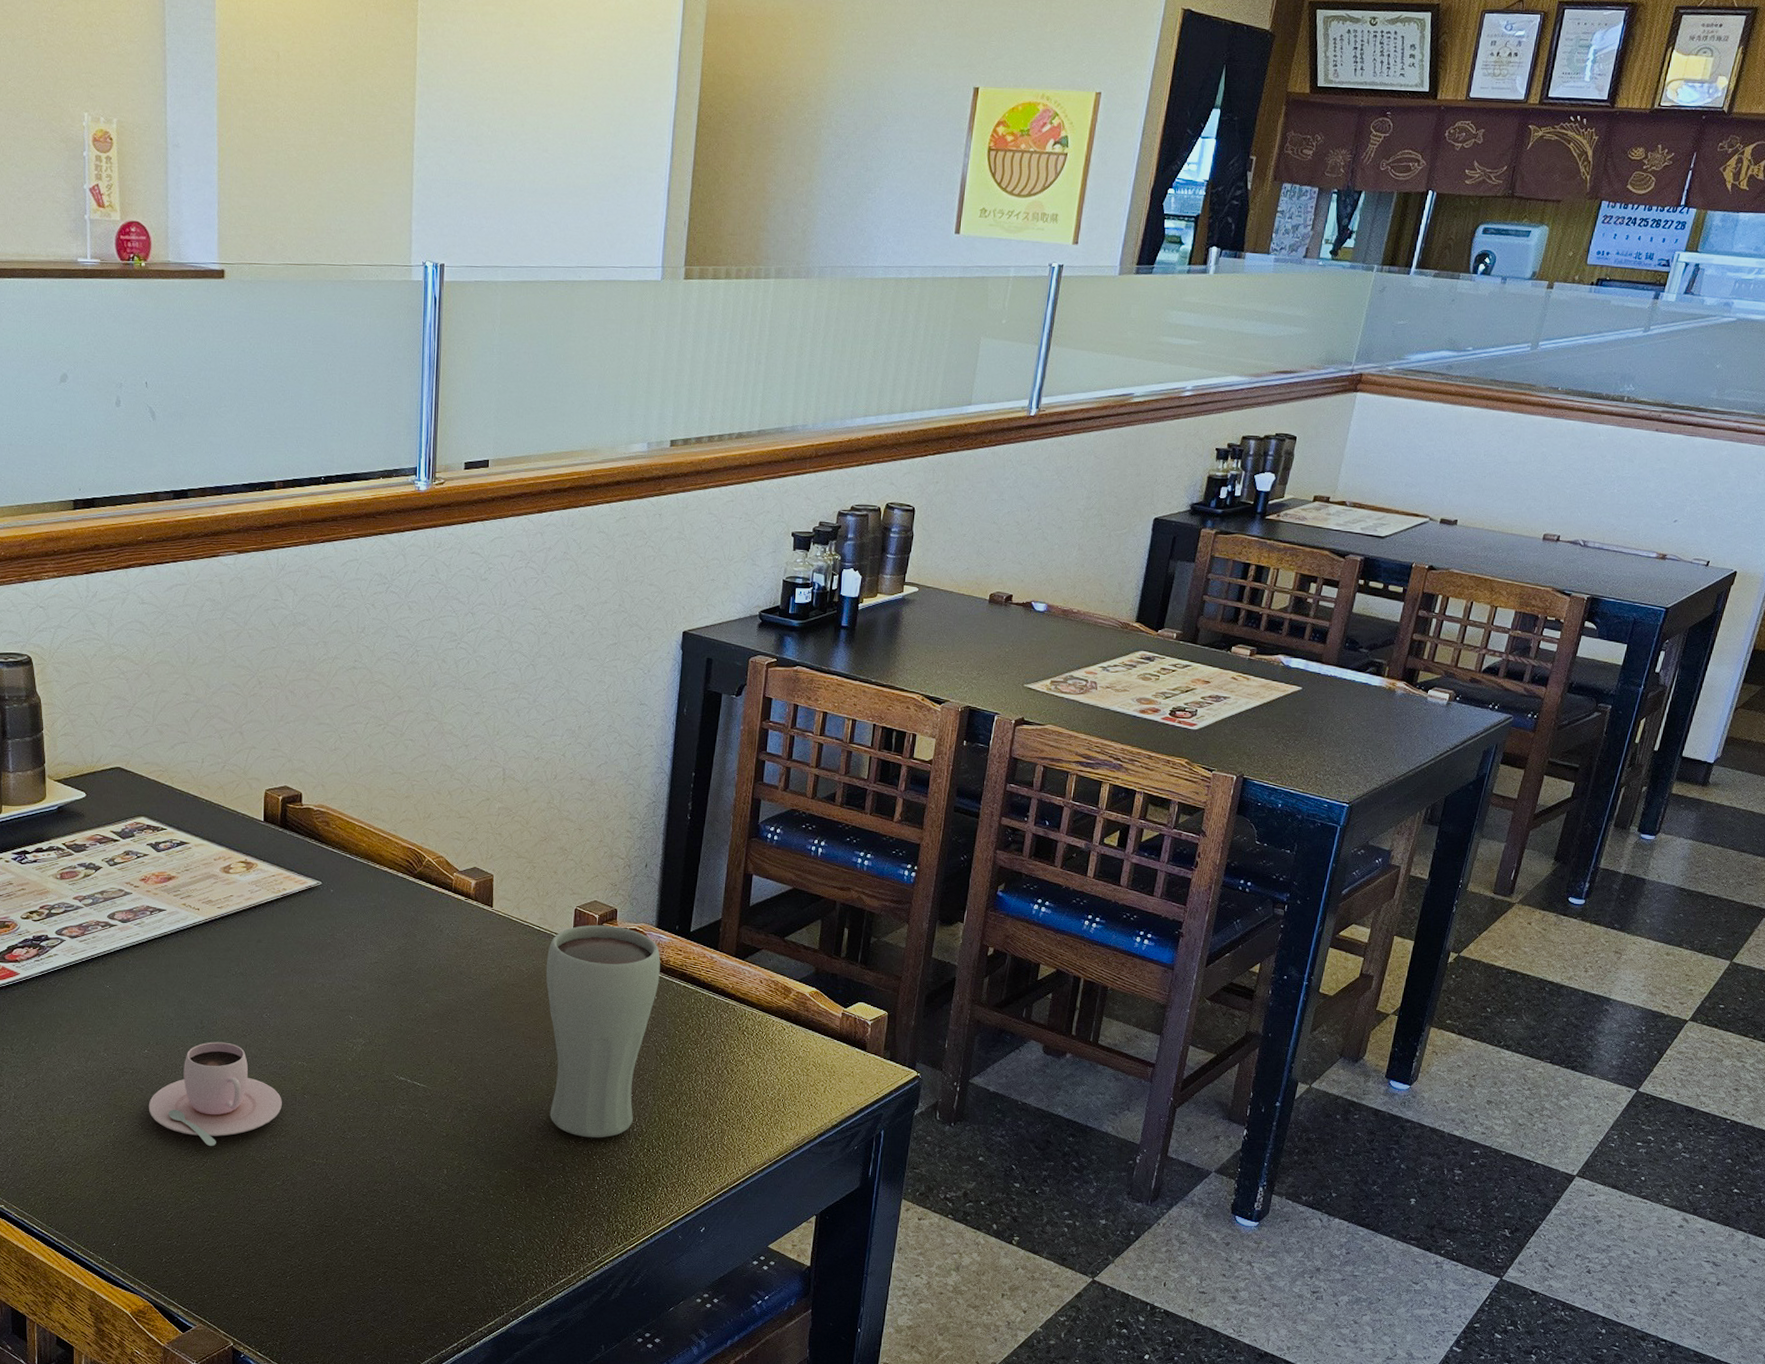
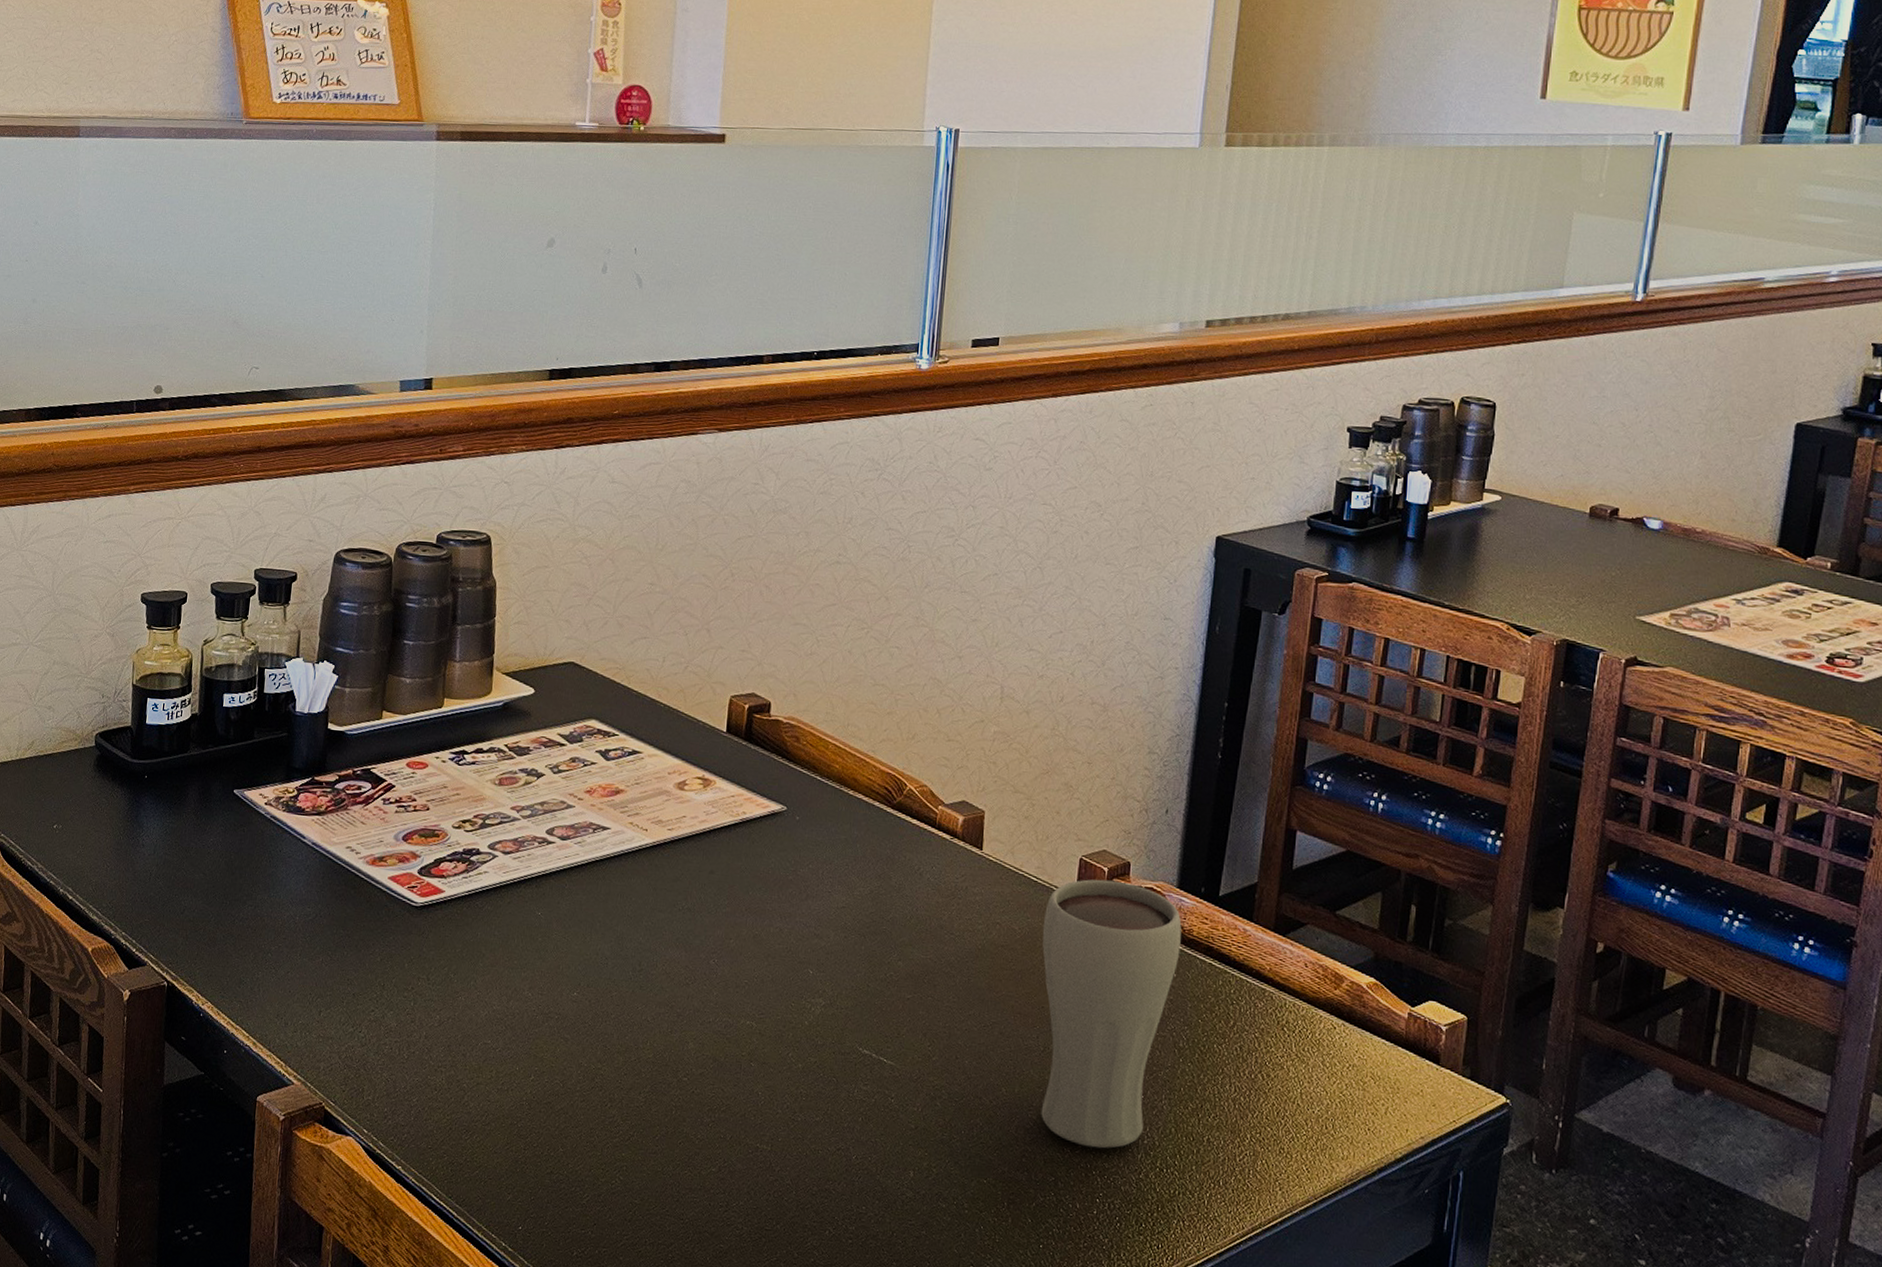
teacup: present [148,1042,282,1146] -> none [572,988,725,1116]

